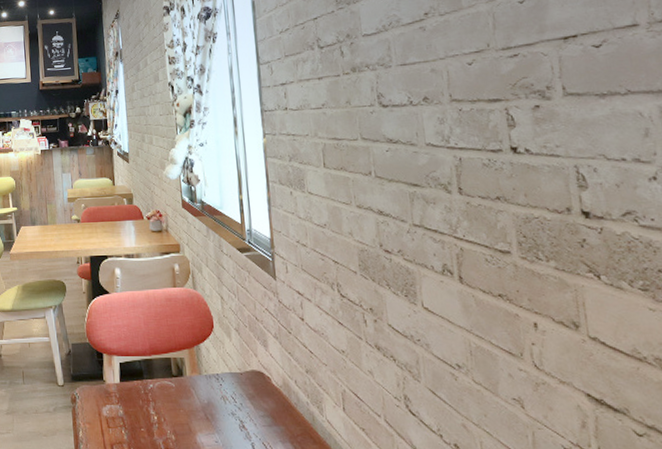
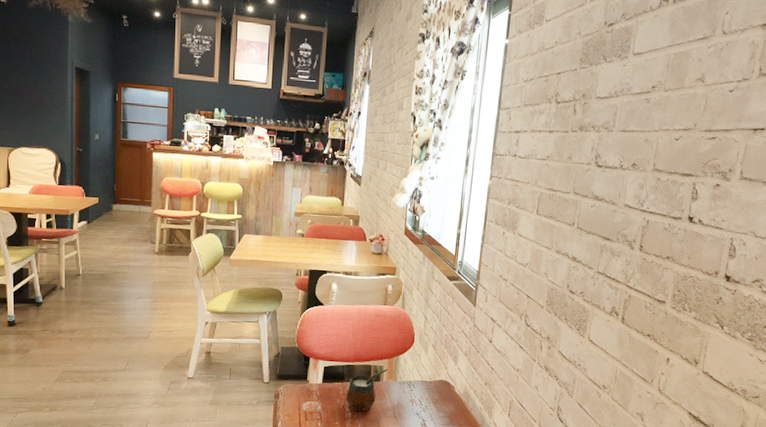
gourd: none [147,360,190,415] -> present [345,368,388,412]

